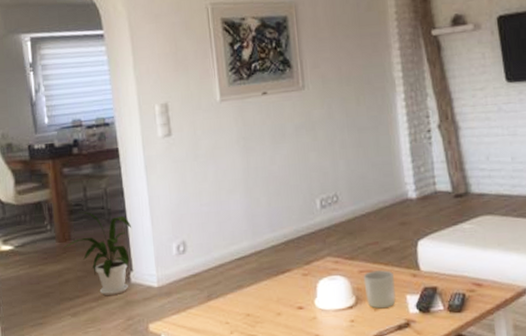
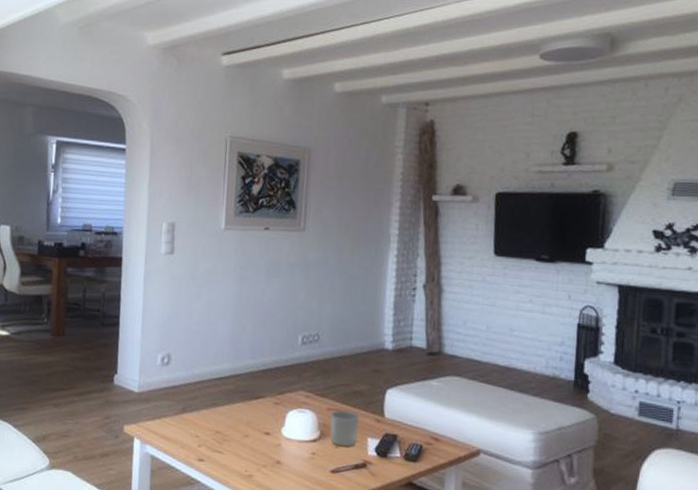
house plant: present [63,211,131,295] -> none [56,310,122,393]

